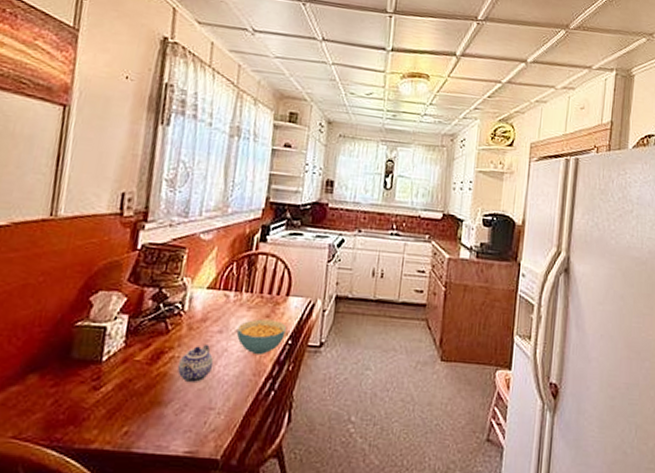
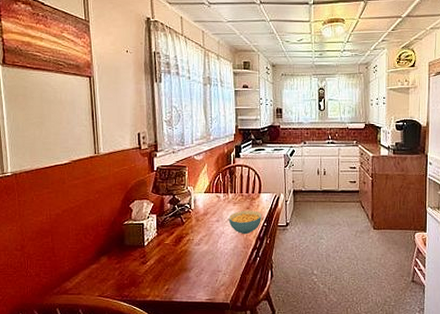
teapot: present [177,345,214,382] -> none [194,230,216,255]

